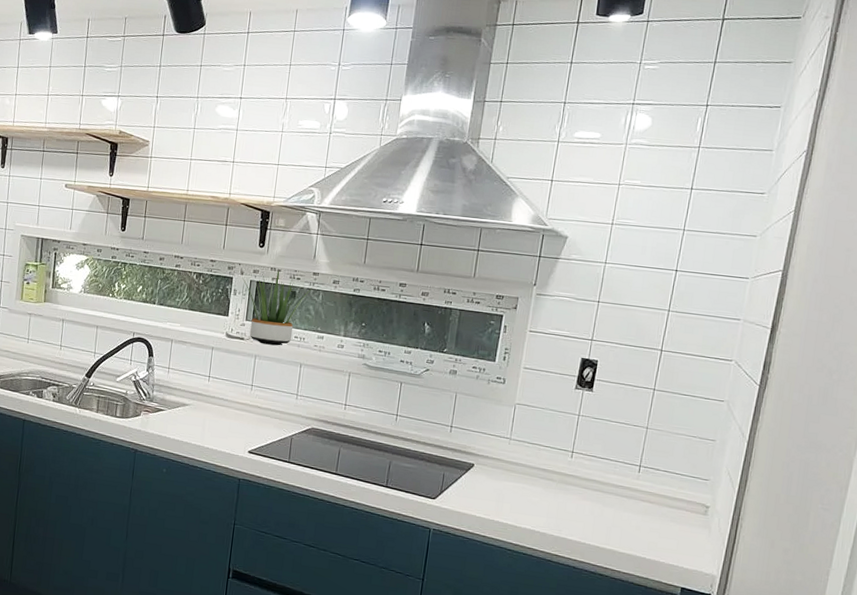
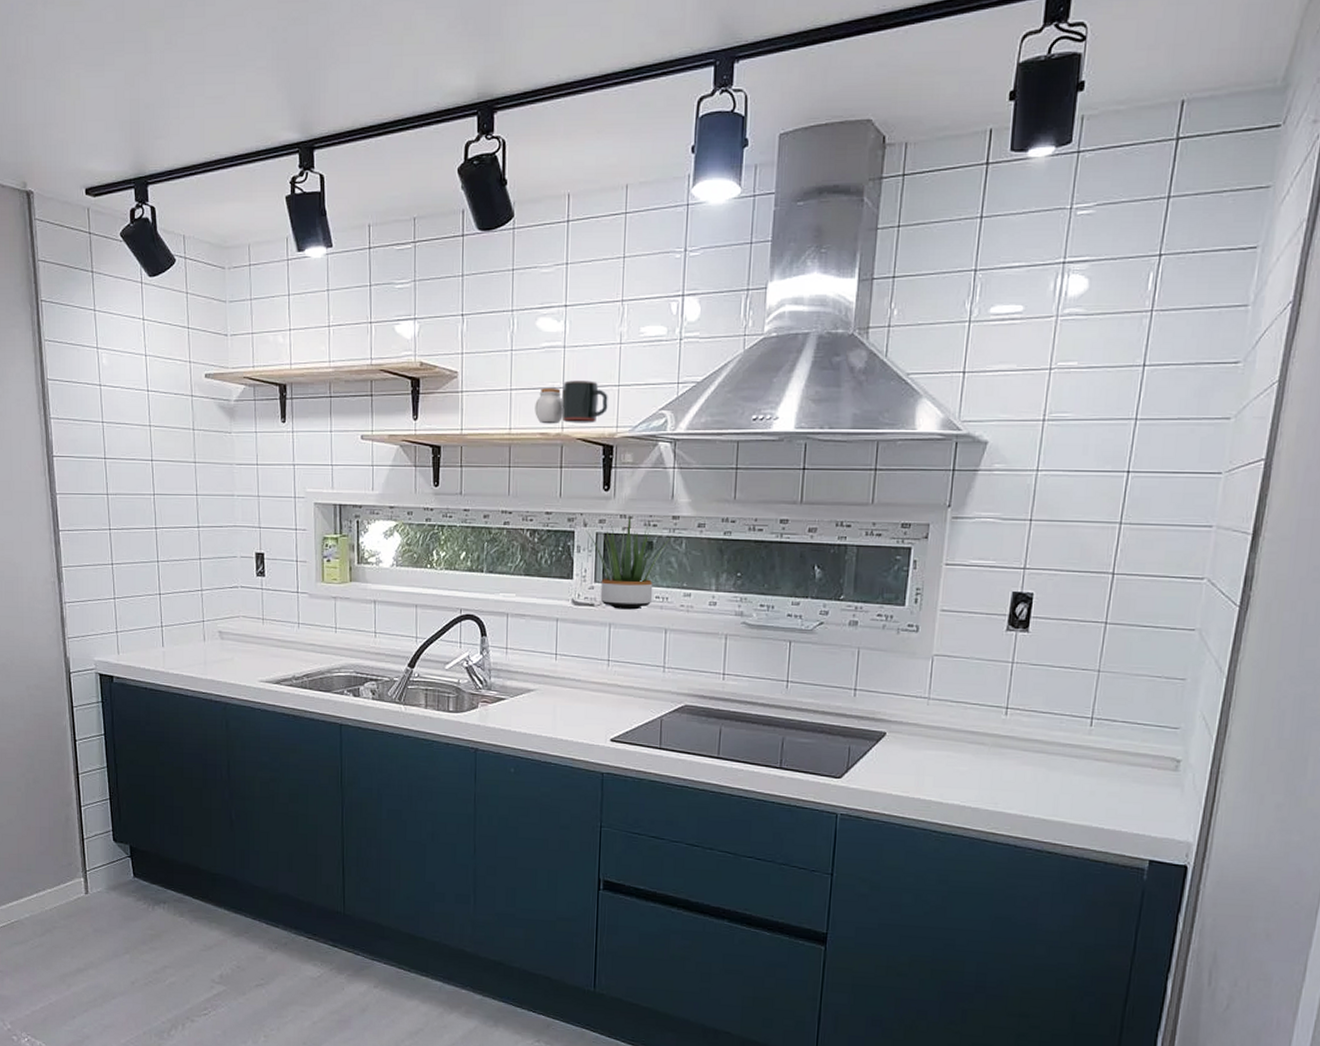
jar: none [208,160,233,191] -> present [535,387,563,424]
mug: none [230,156,269,193] -> present [561,380,608,424]

